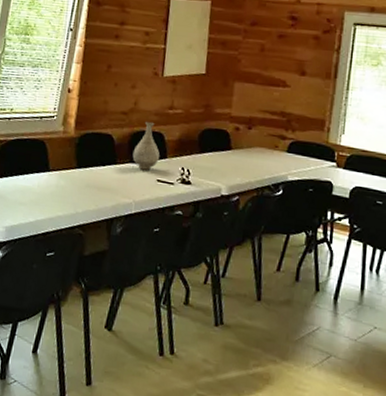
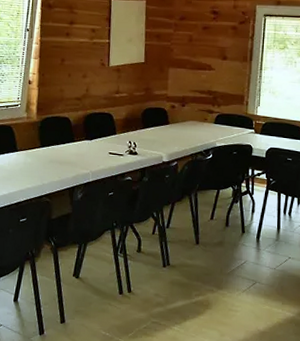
vase: present [132,121,160,170] -> none [87,104,110,145]

